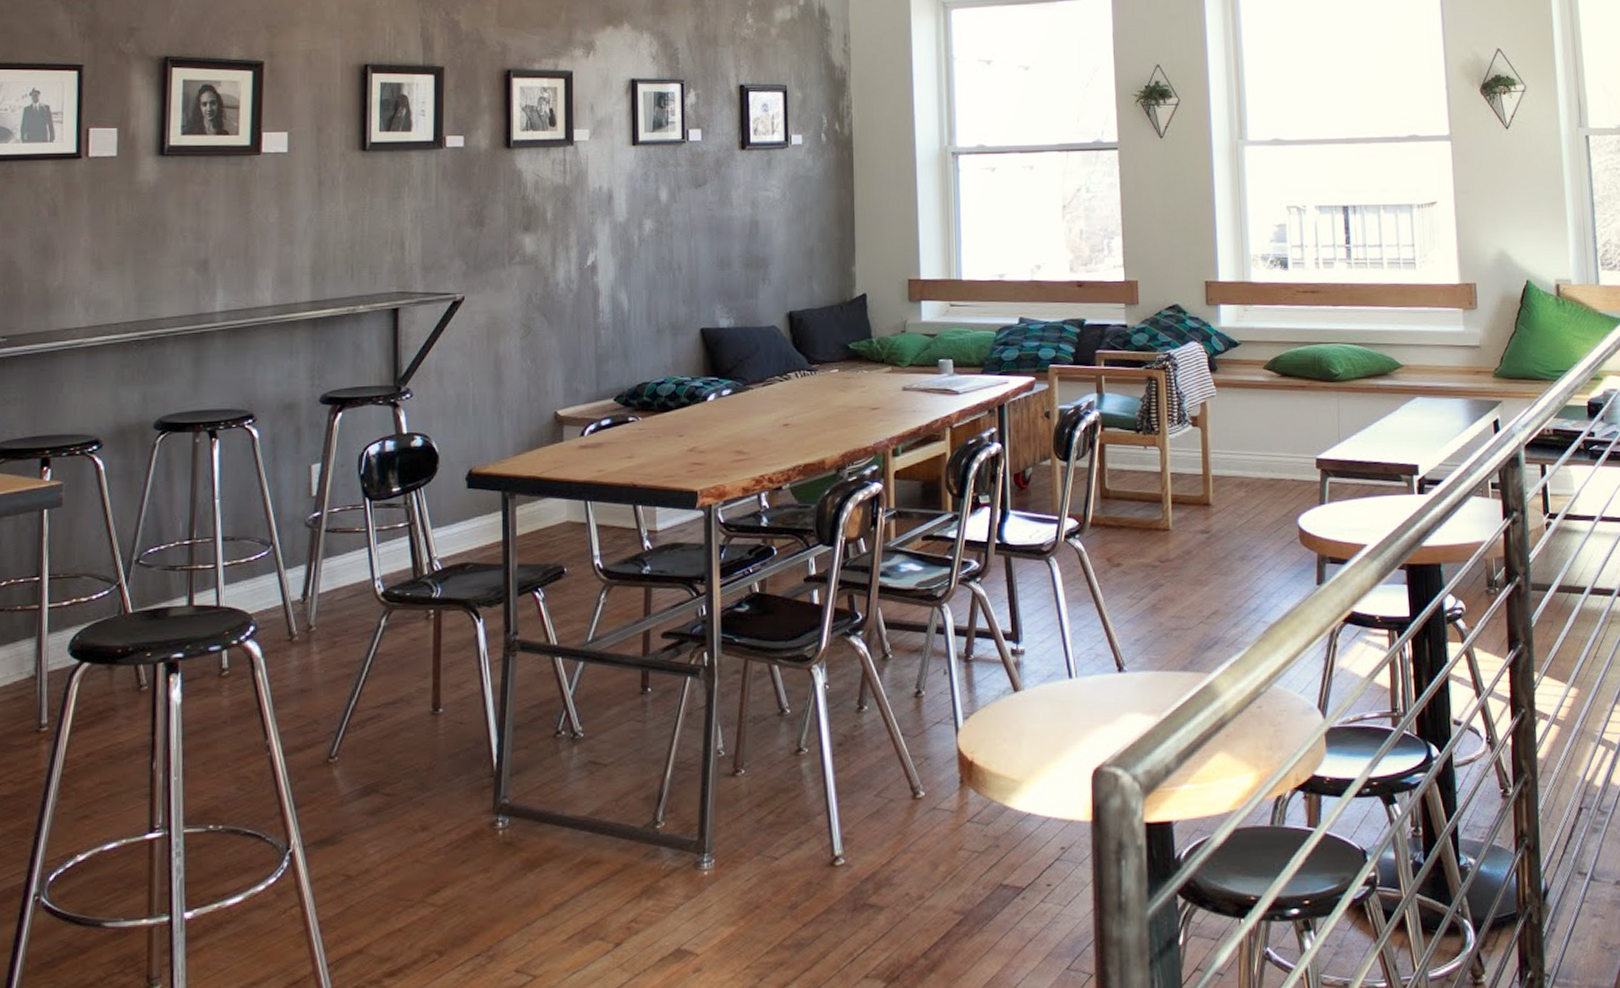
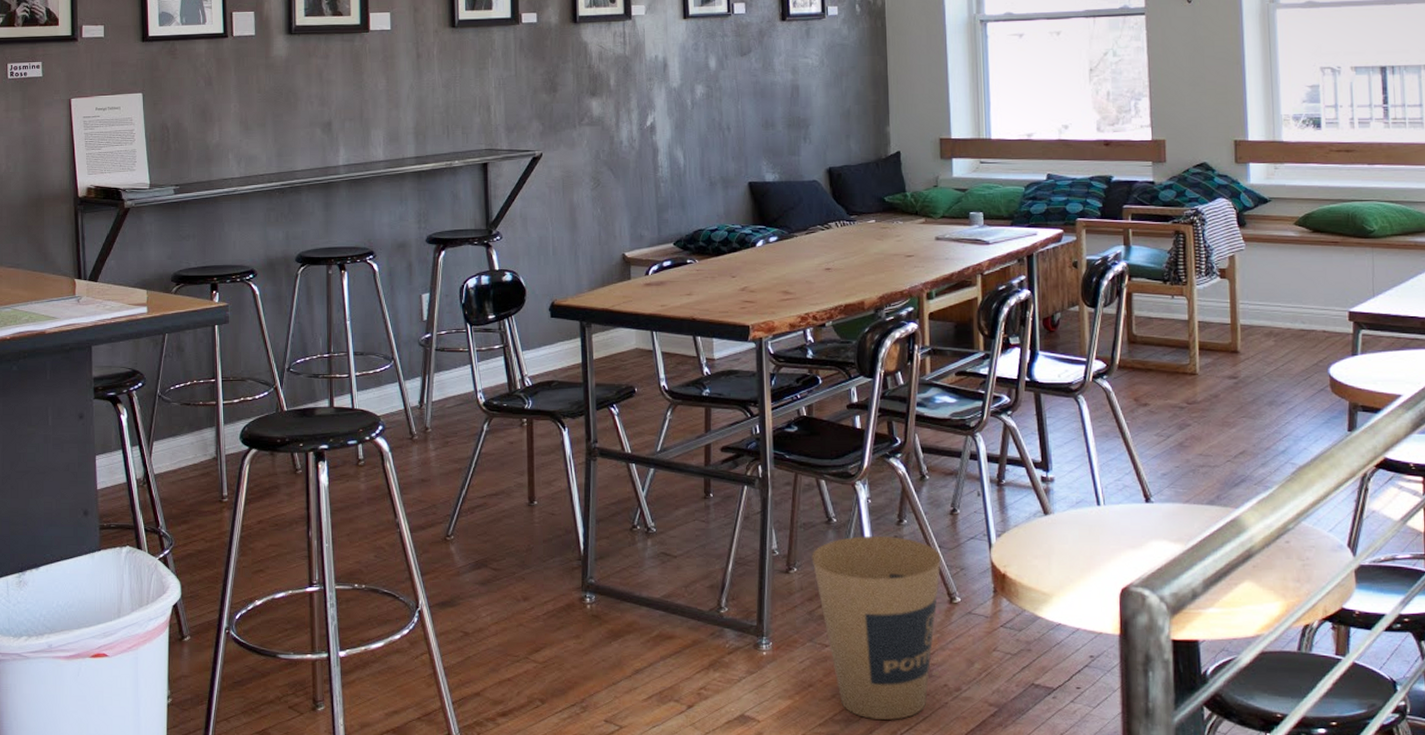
trash can: none [761,726,904,941] -> present [811,536,941,720]

